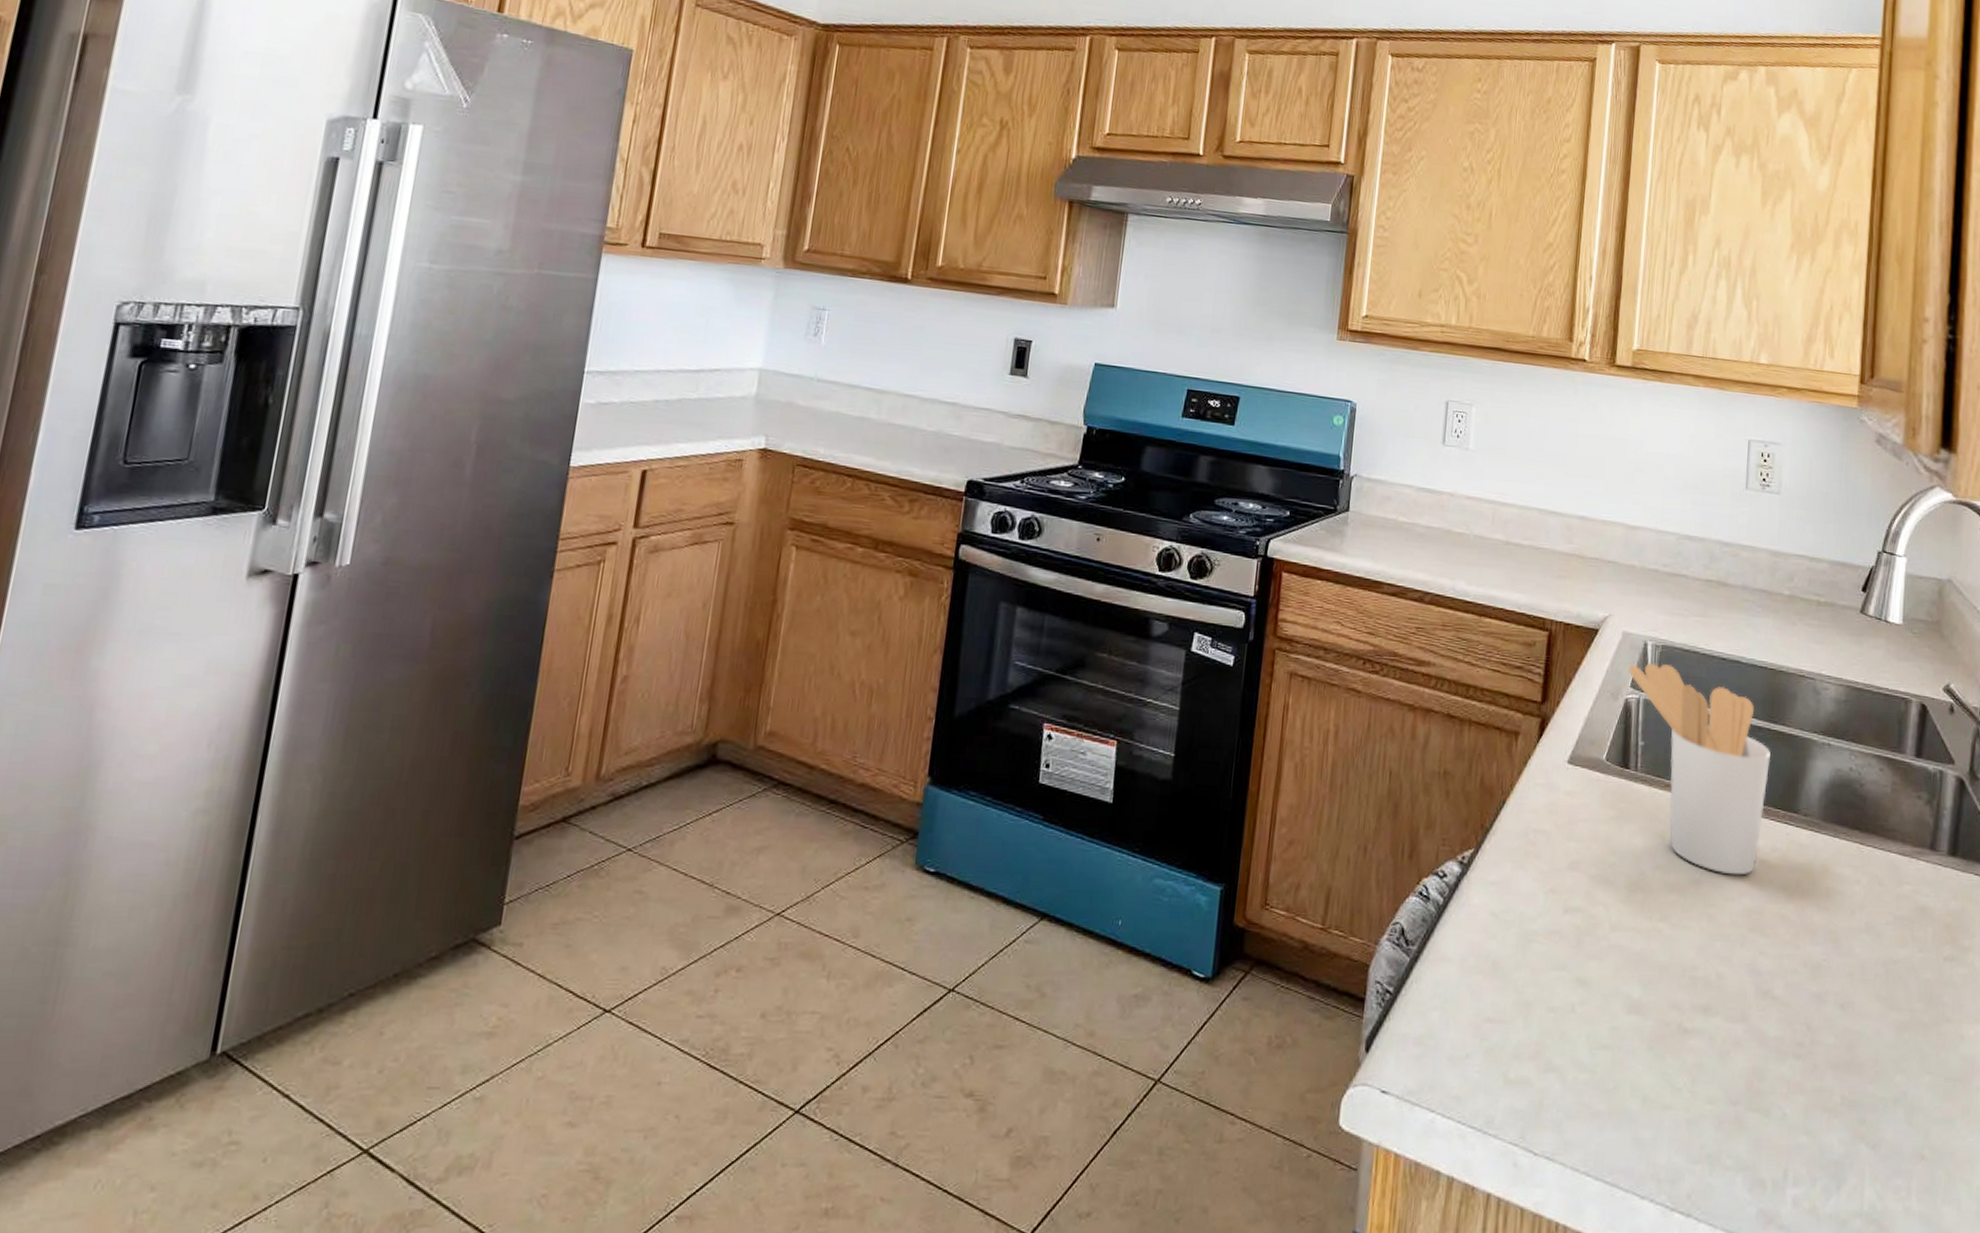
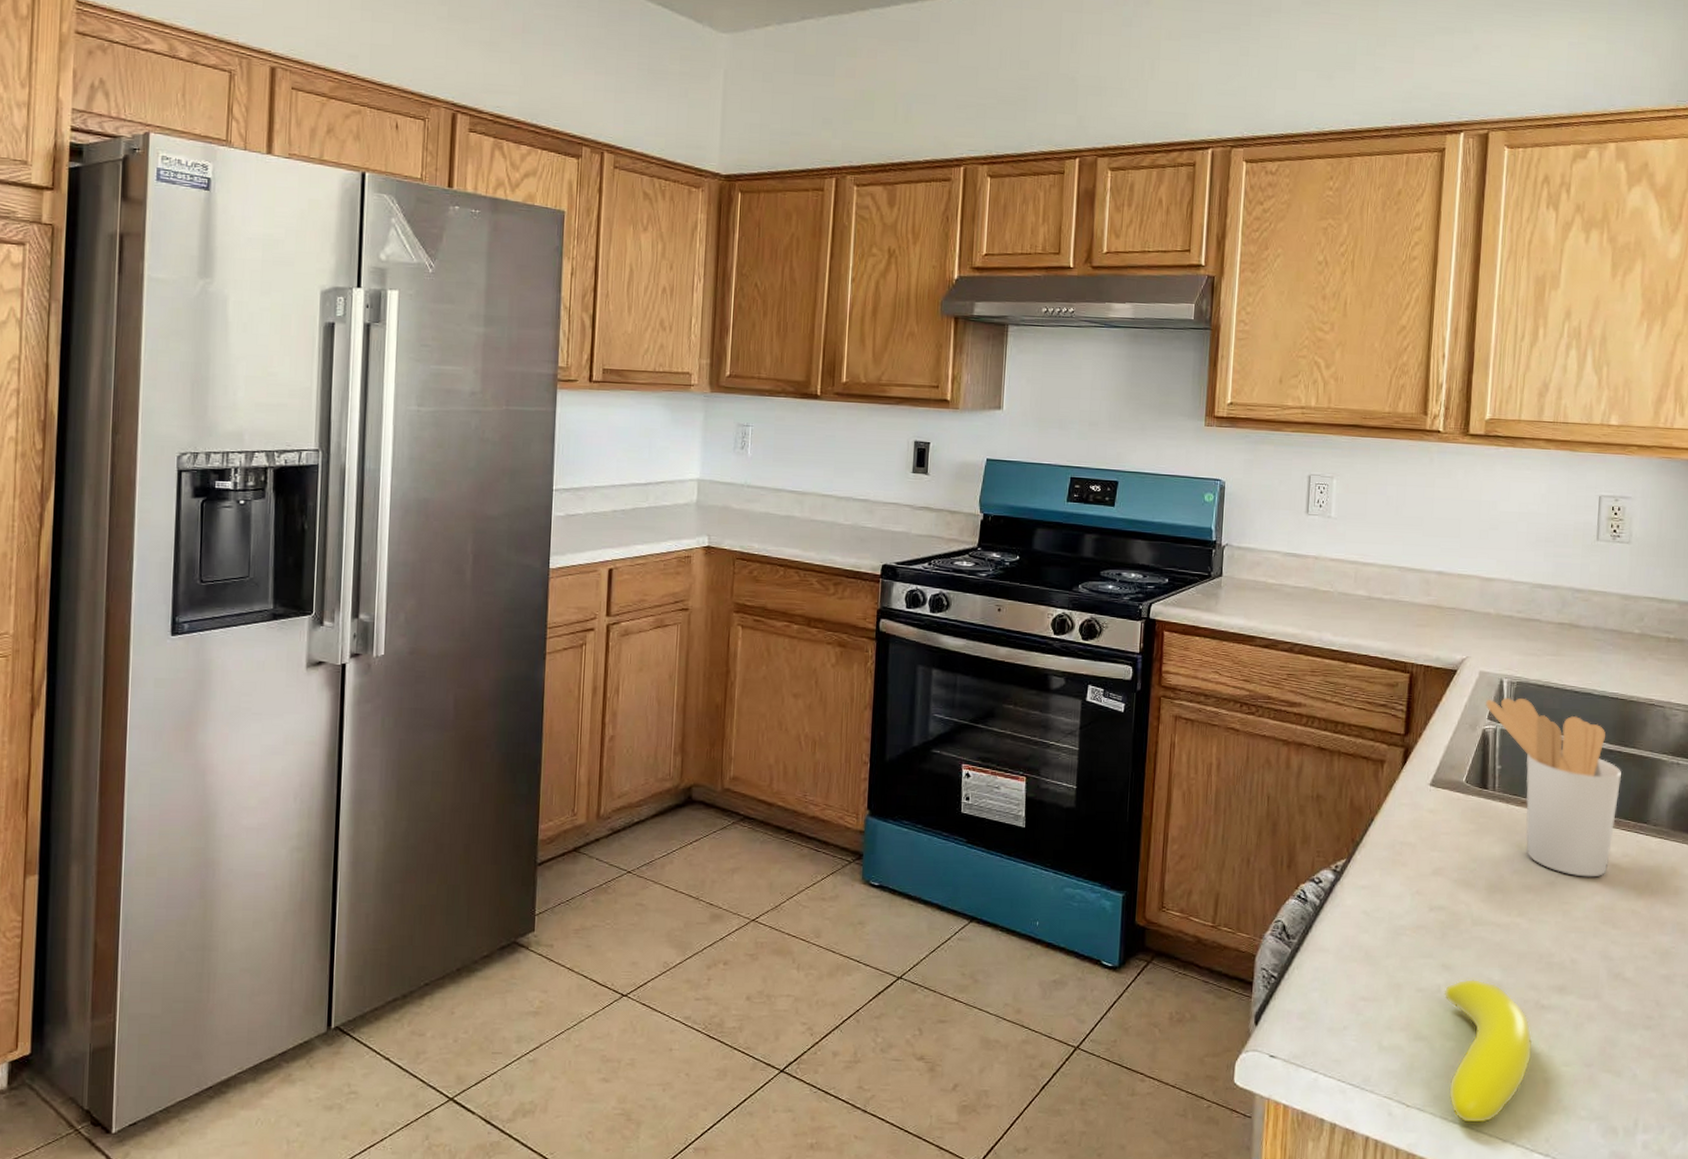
banana: none [1578,995,1675,1176] -> present [1443,978,1534,1124]

